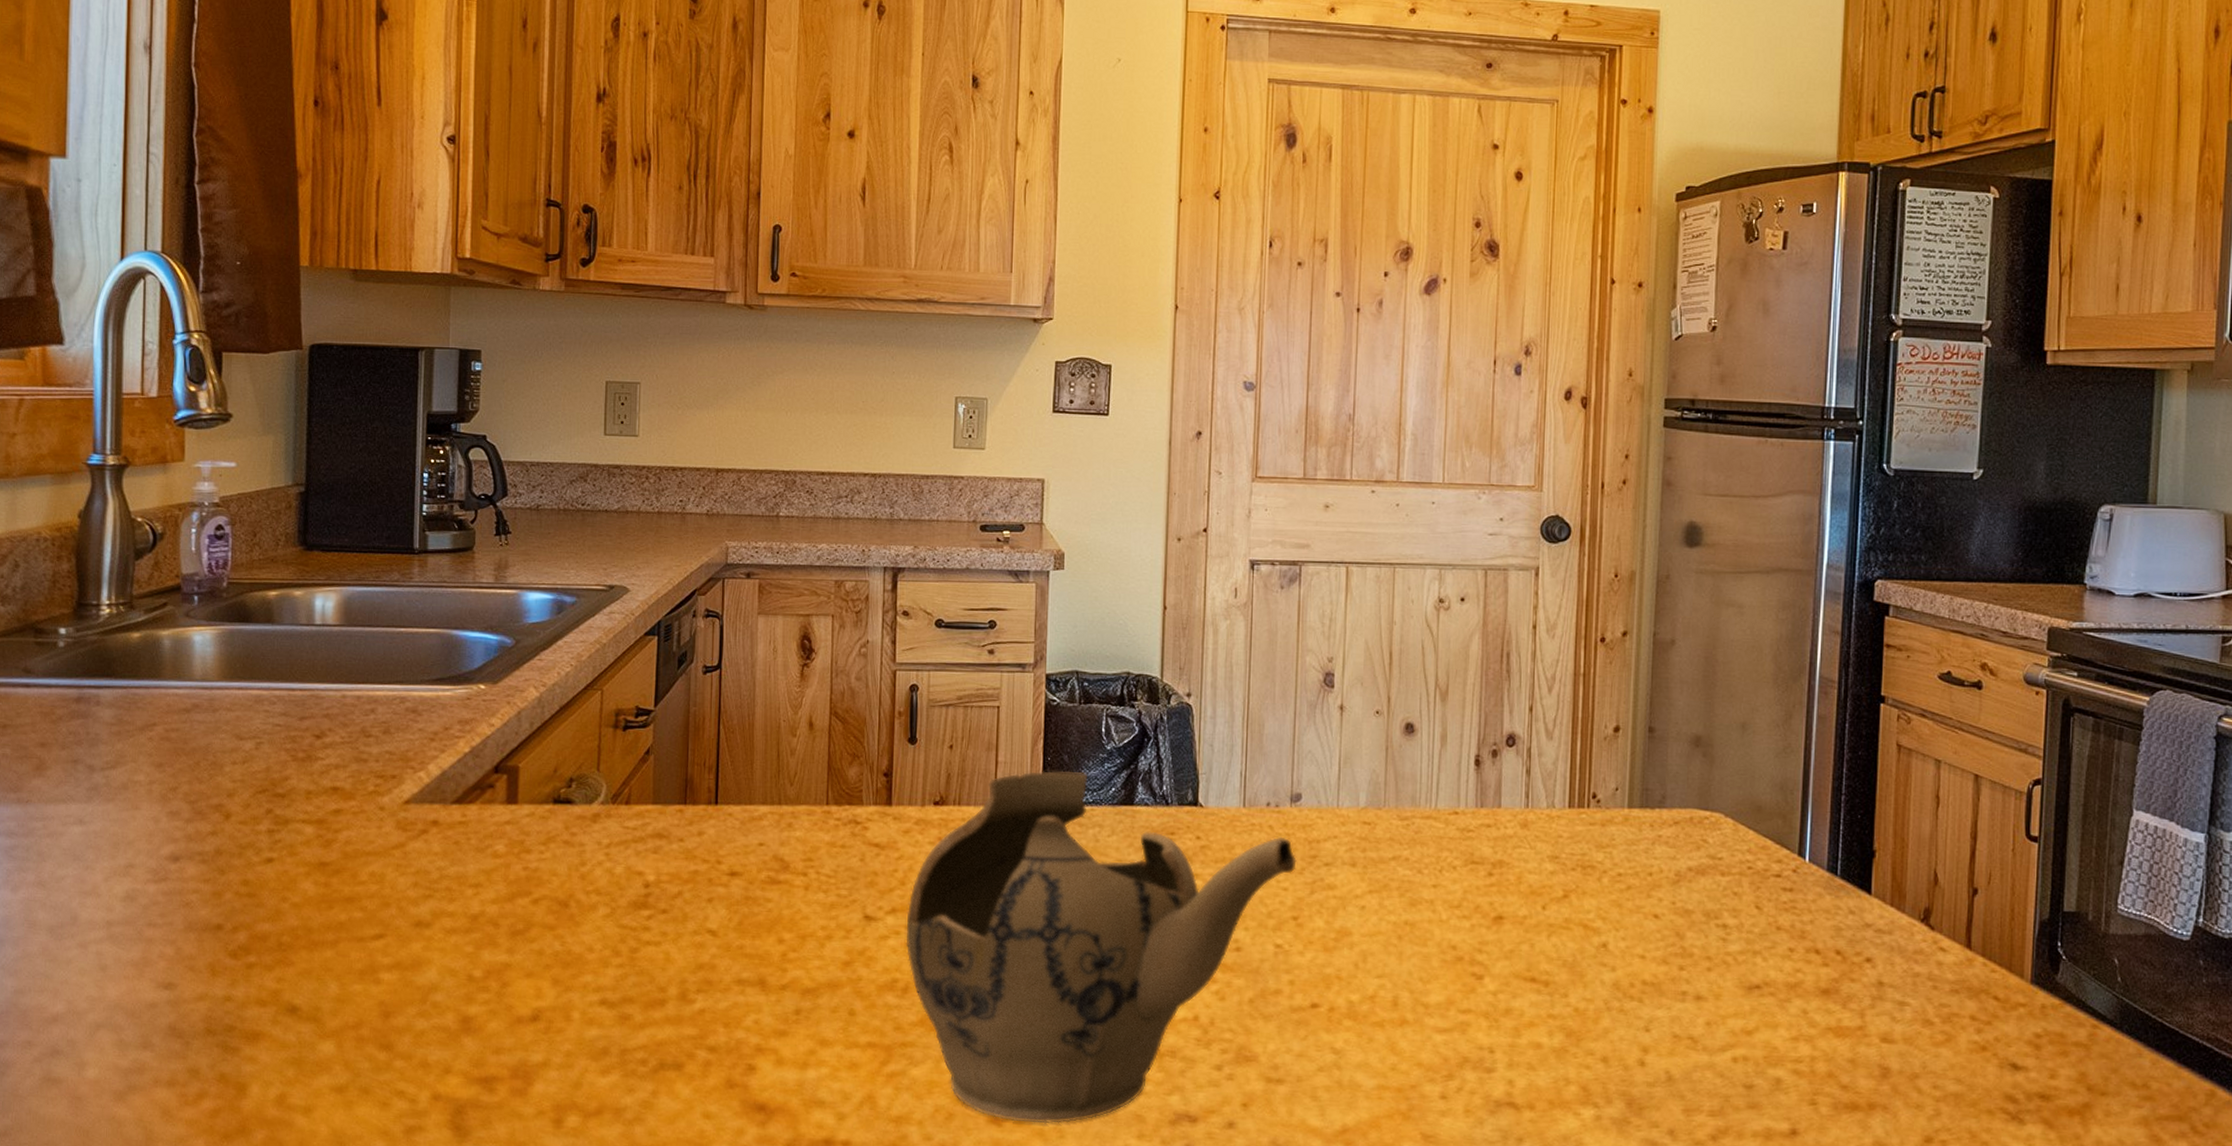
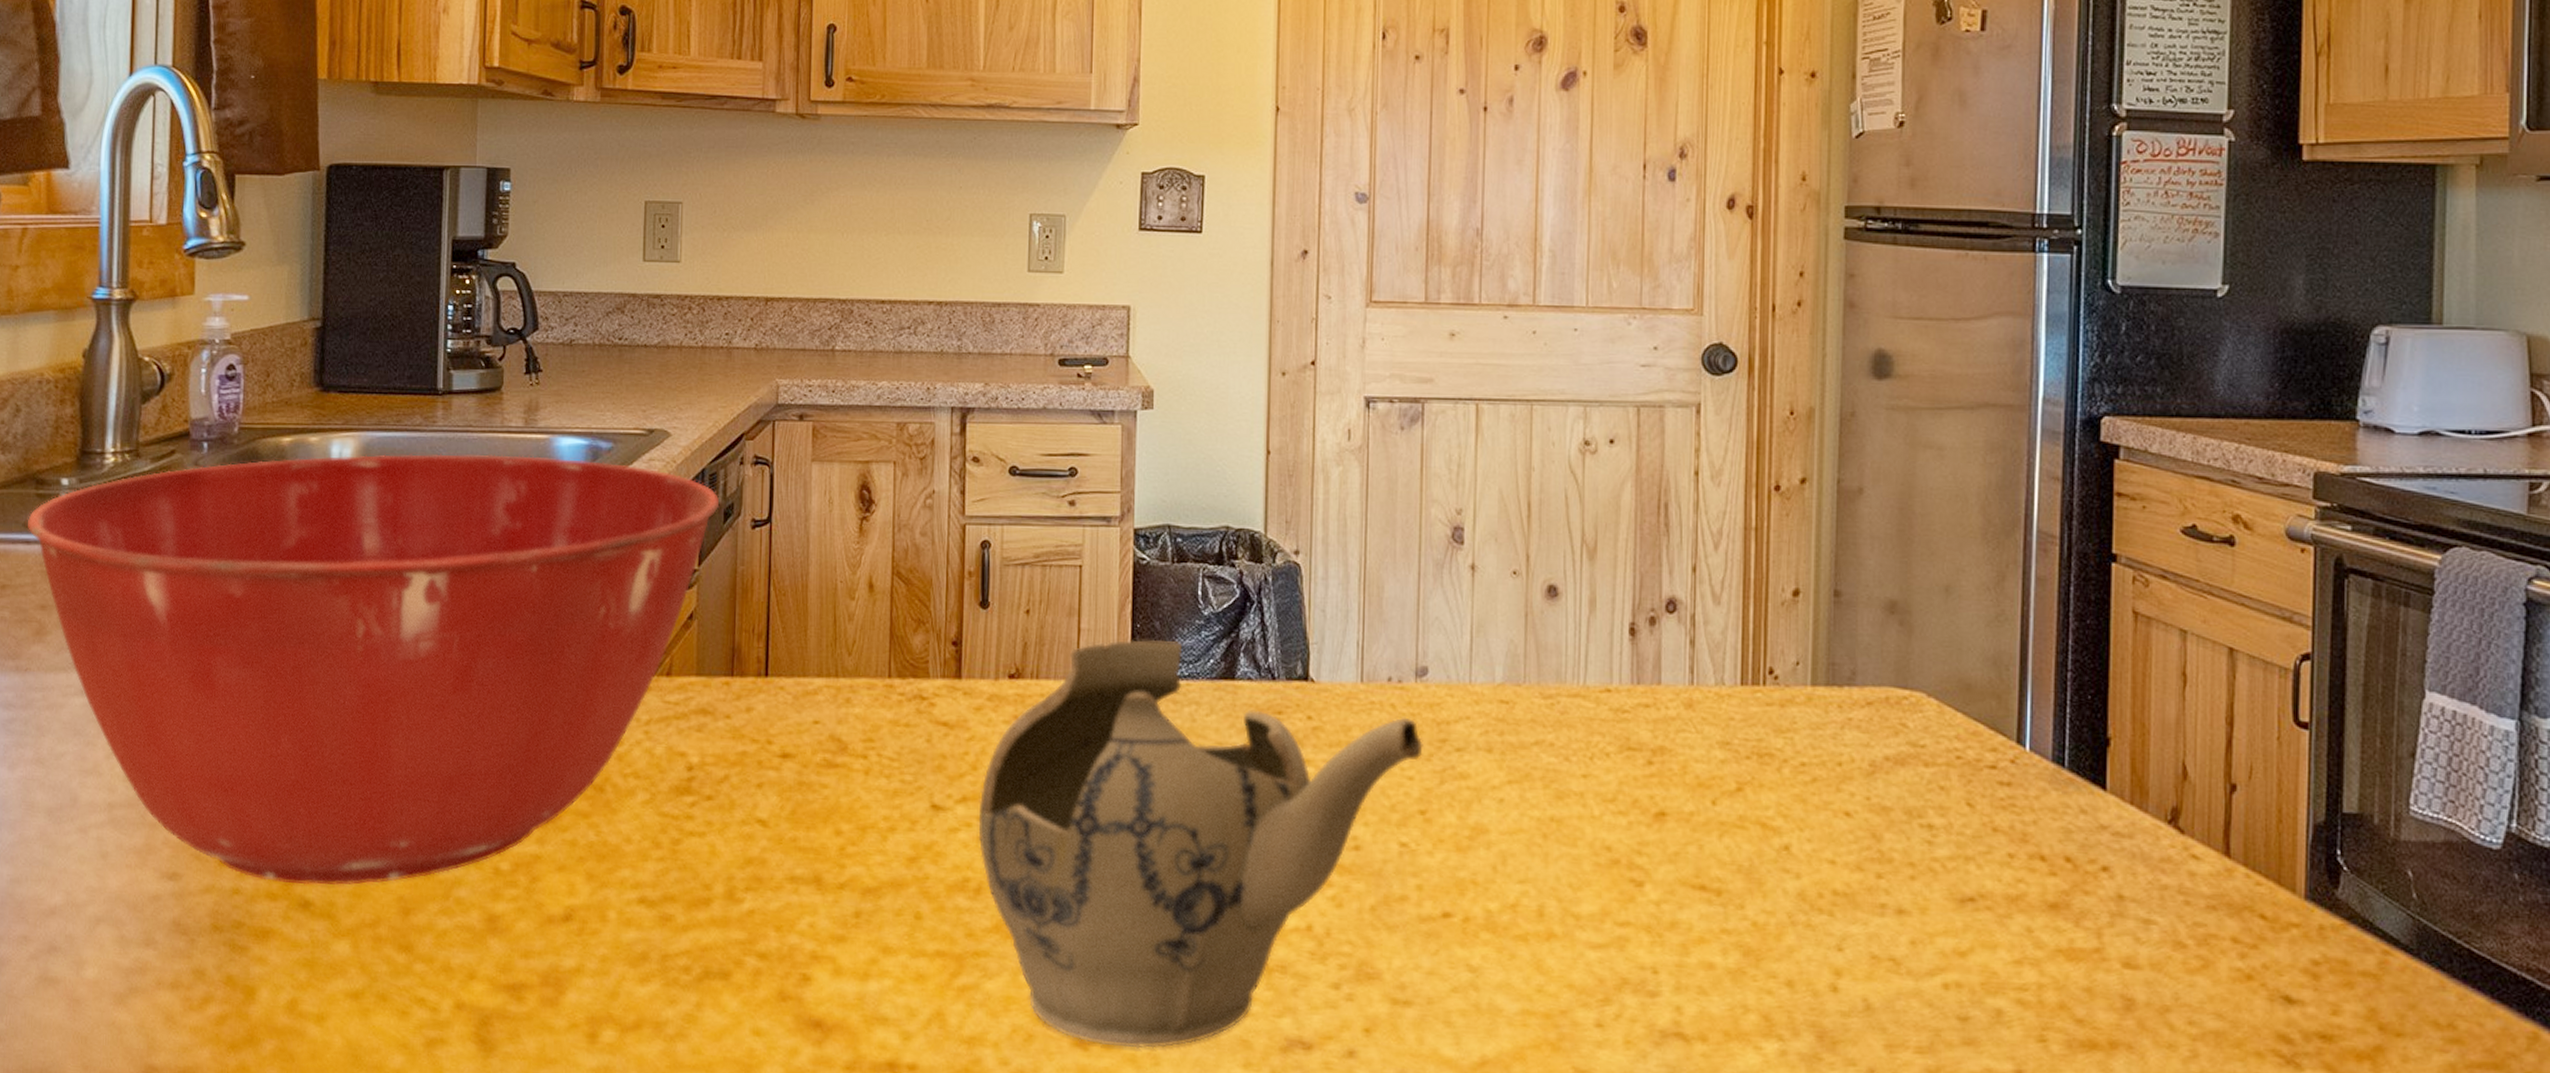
mixing bowl: none [26,606,674,993] -> present [27,454,720,886]

